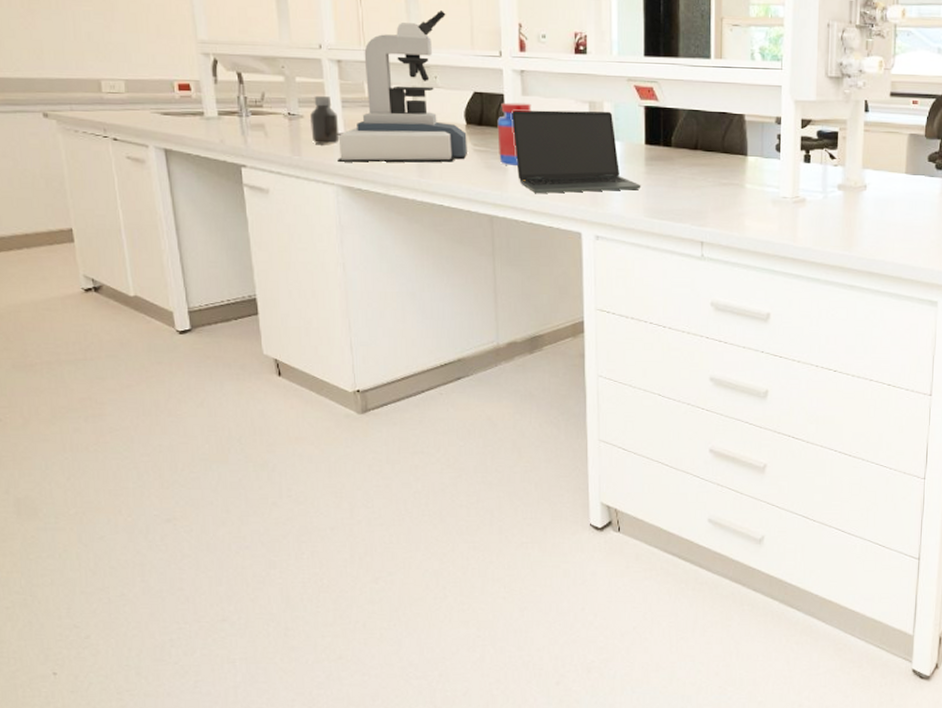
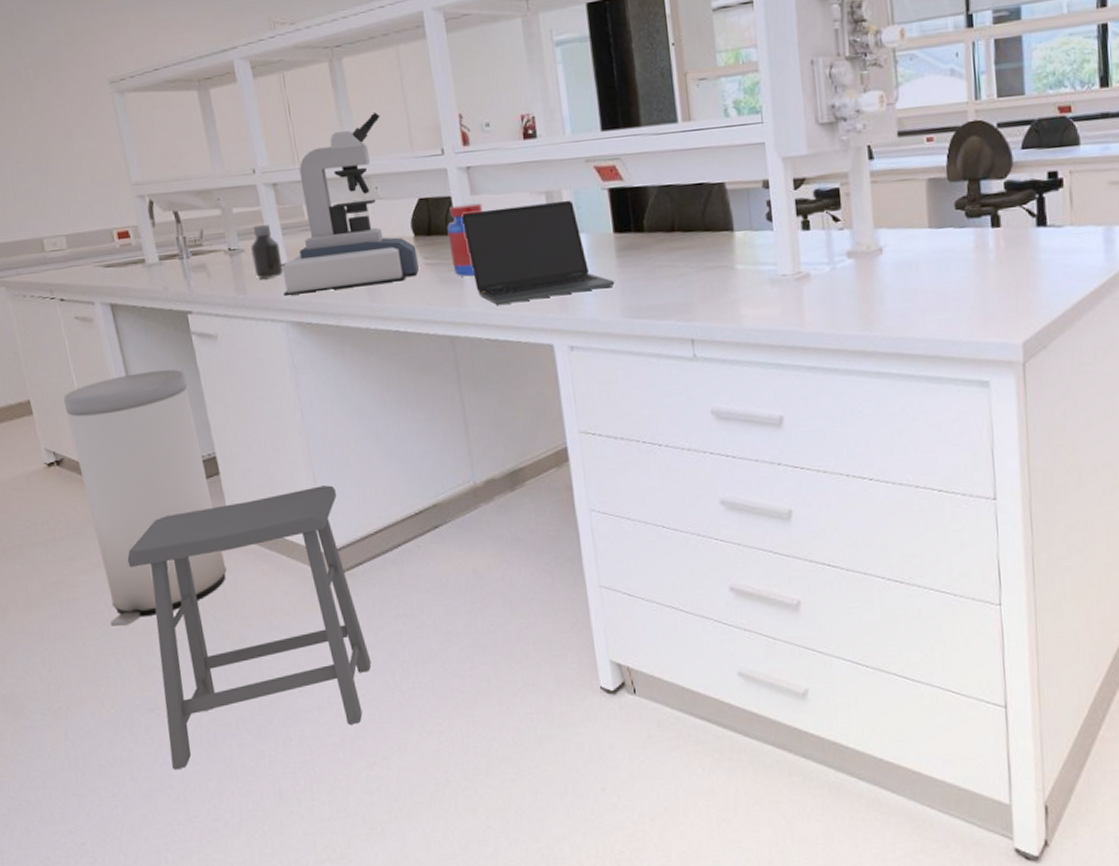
pedal bin: none [107,215,256,443] -> present [63,369,227,626]
stool: none [158,333,386,575] -> present [127,485,371,770]

